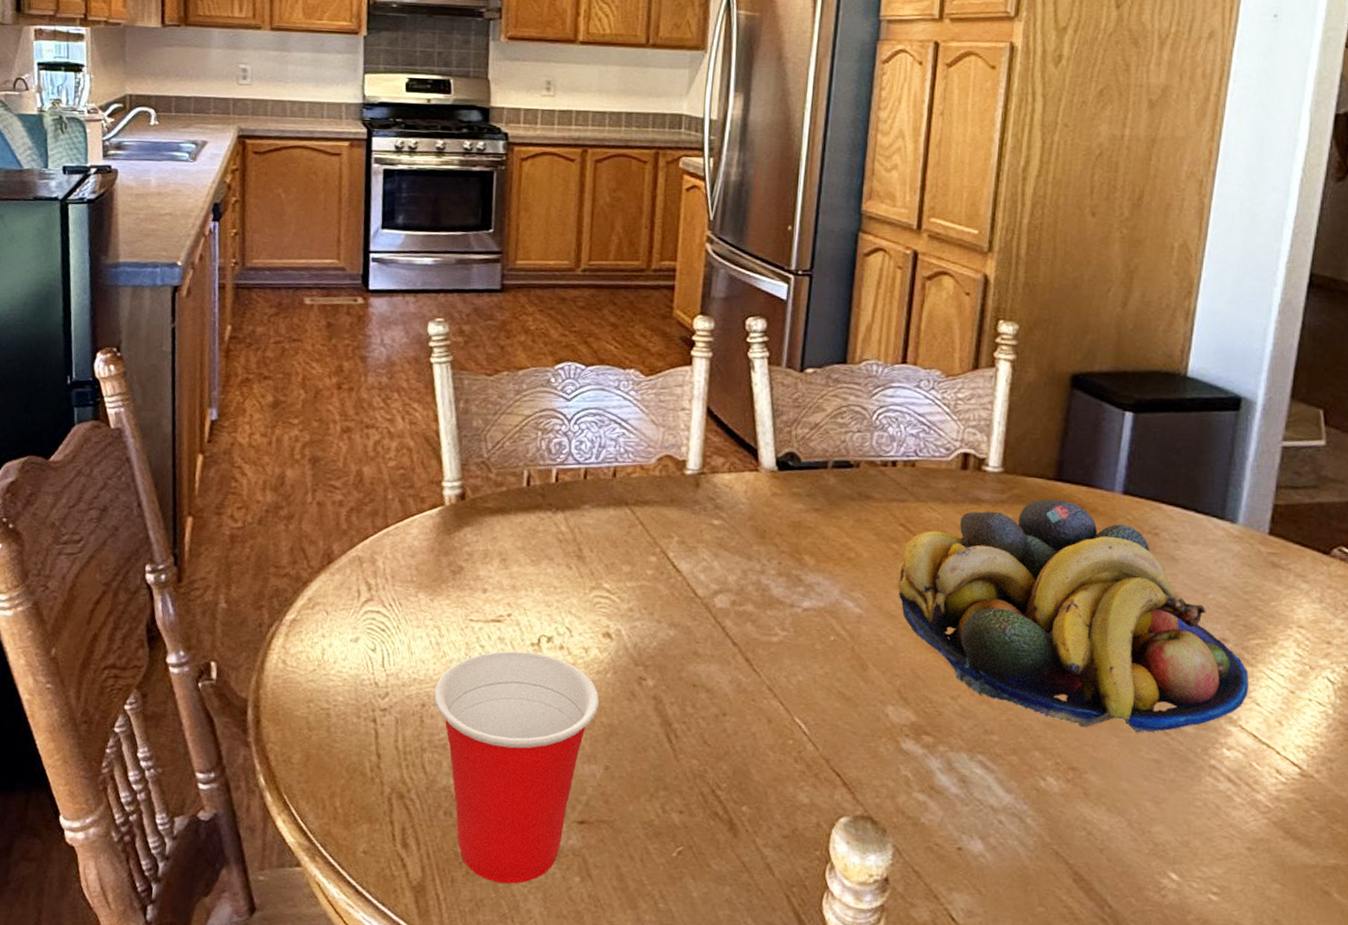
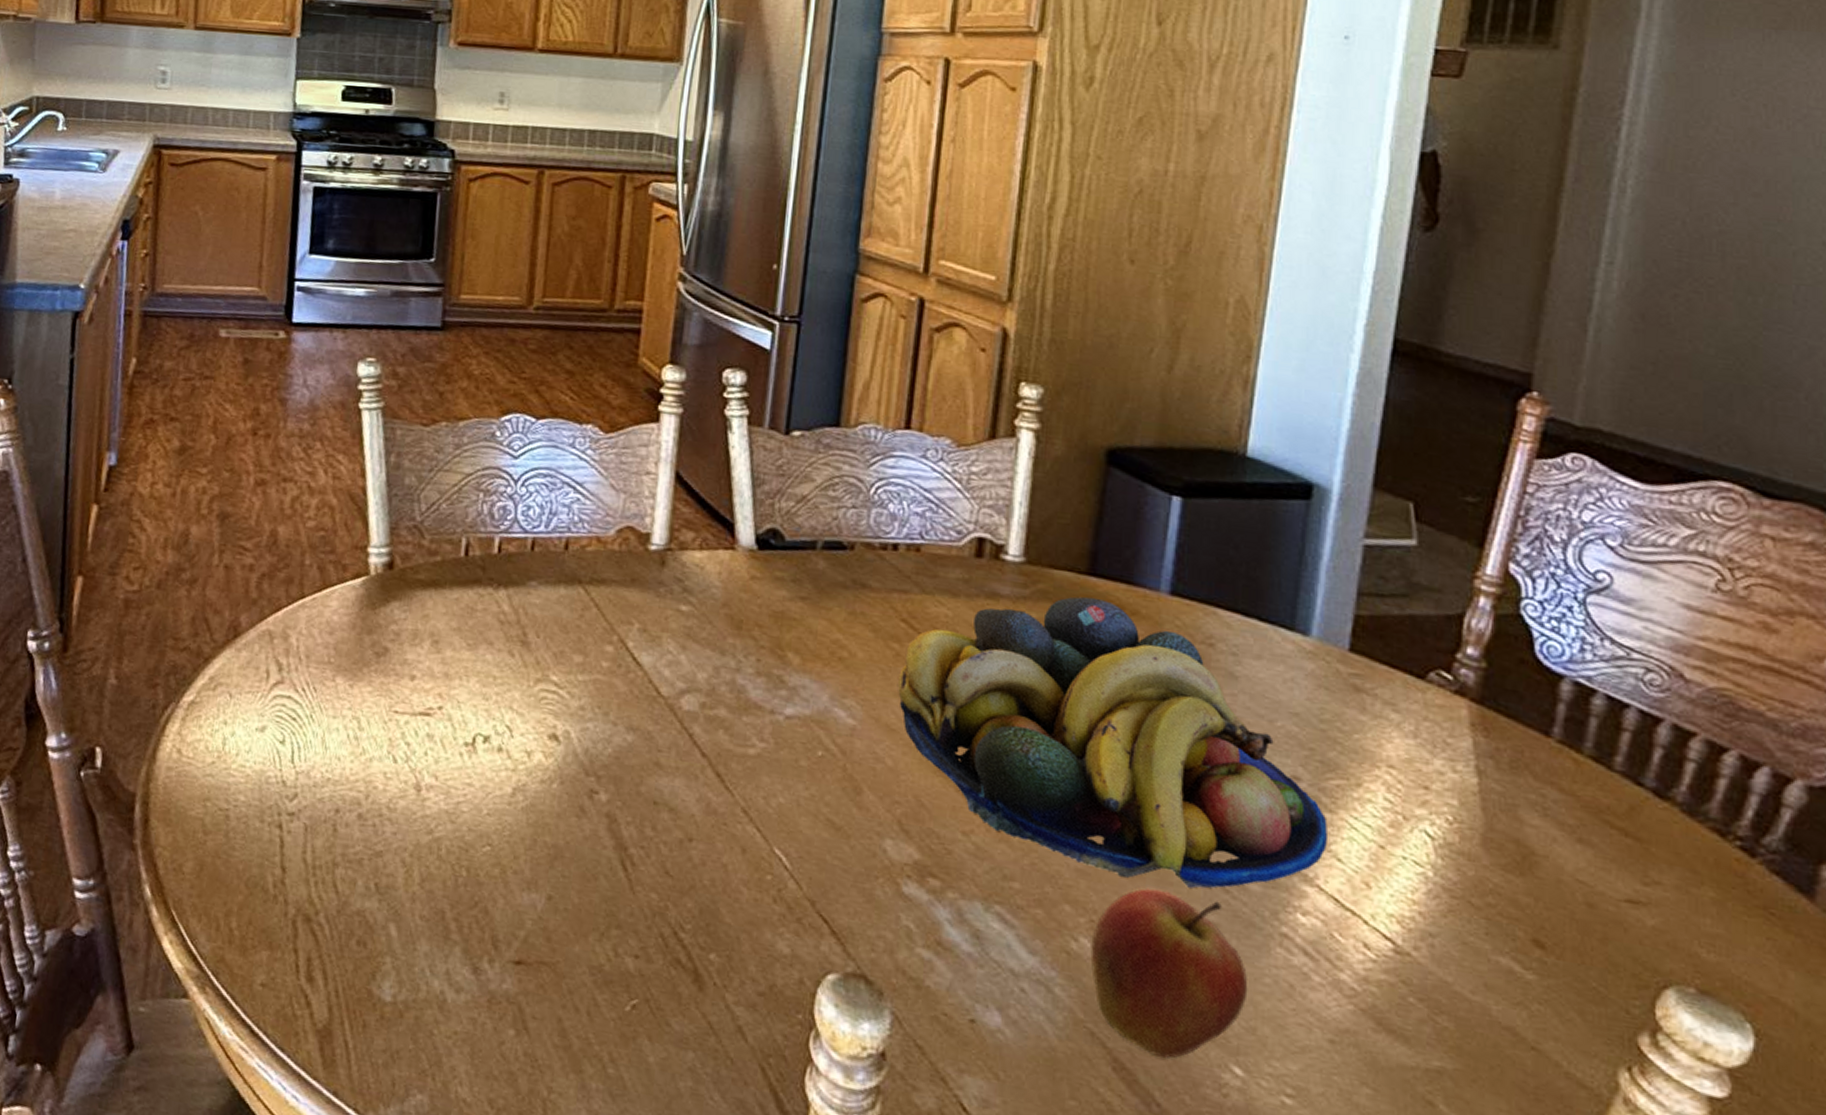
cup: present [433,650,600,884] -> none [349,750,543,1034]
apple: none [1056,735,1183,870] -> present [1090,889,1248,1059]

